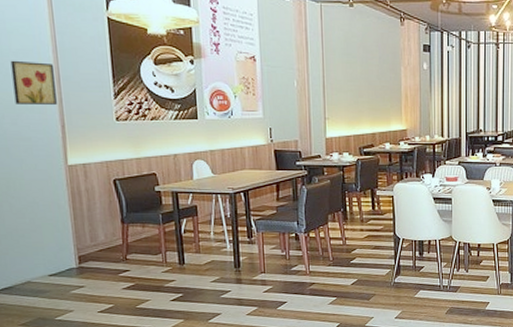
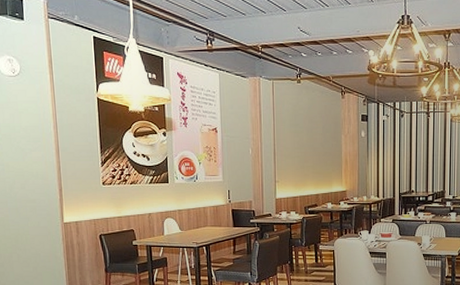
wall art: present [10,60,57,105] -> none [21,135,56,172]

